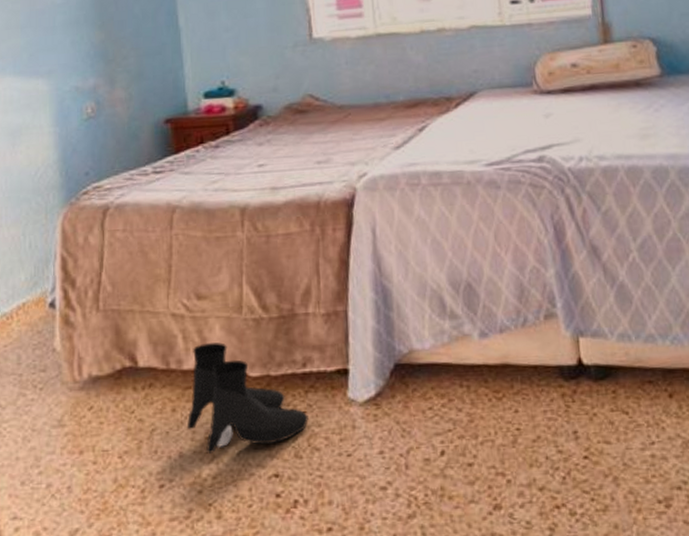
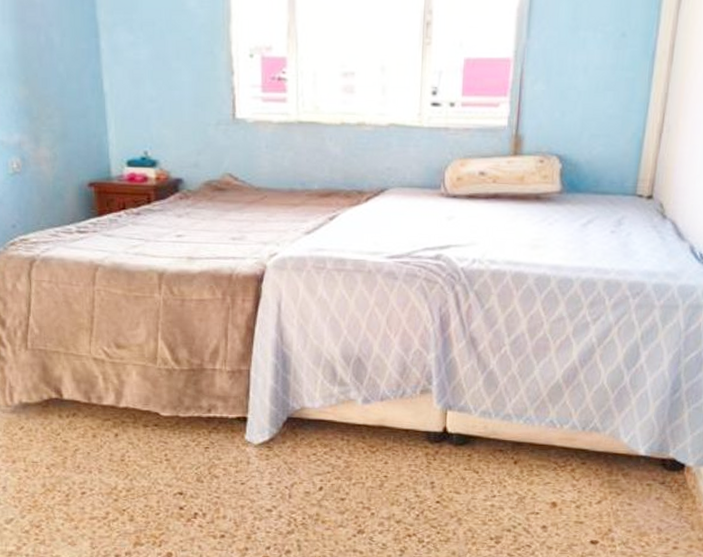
boots: present [186,342,309,454] -> none [105,385,210,472]

